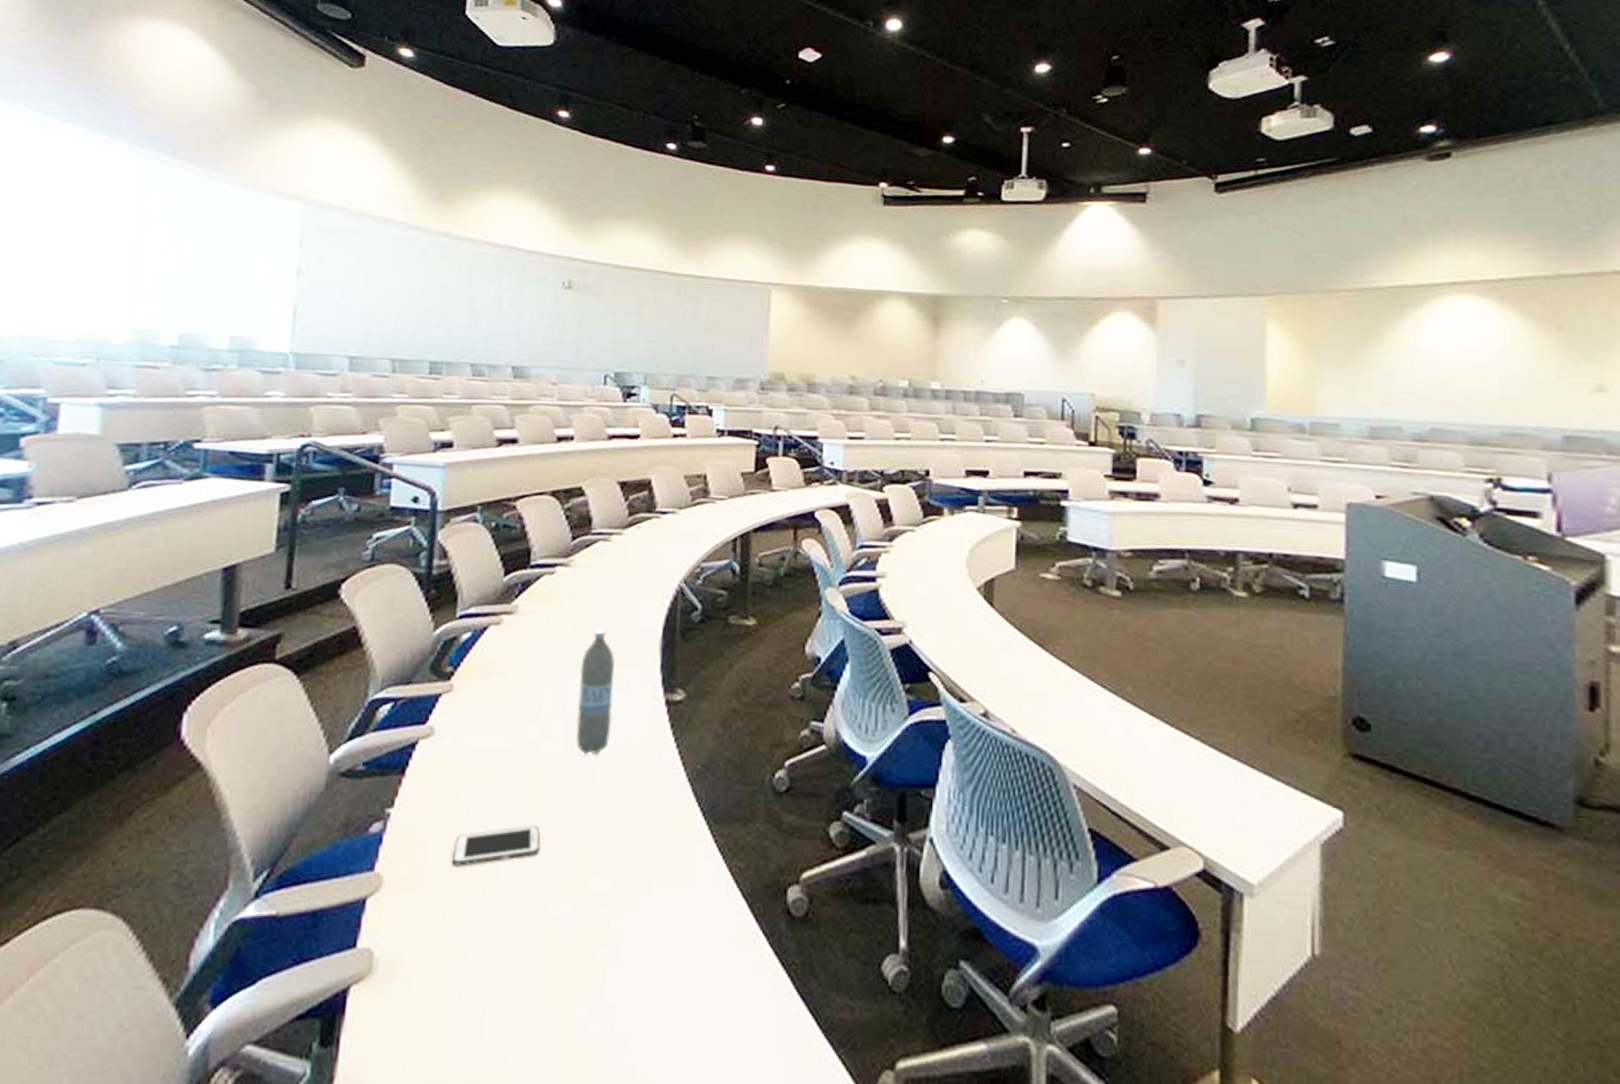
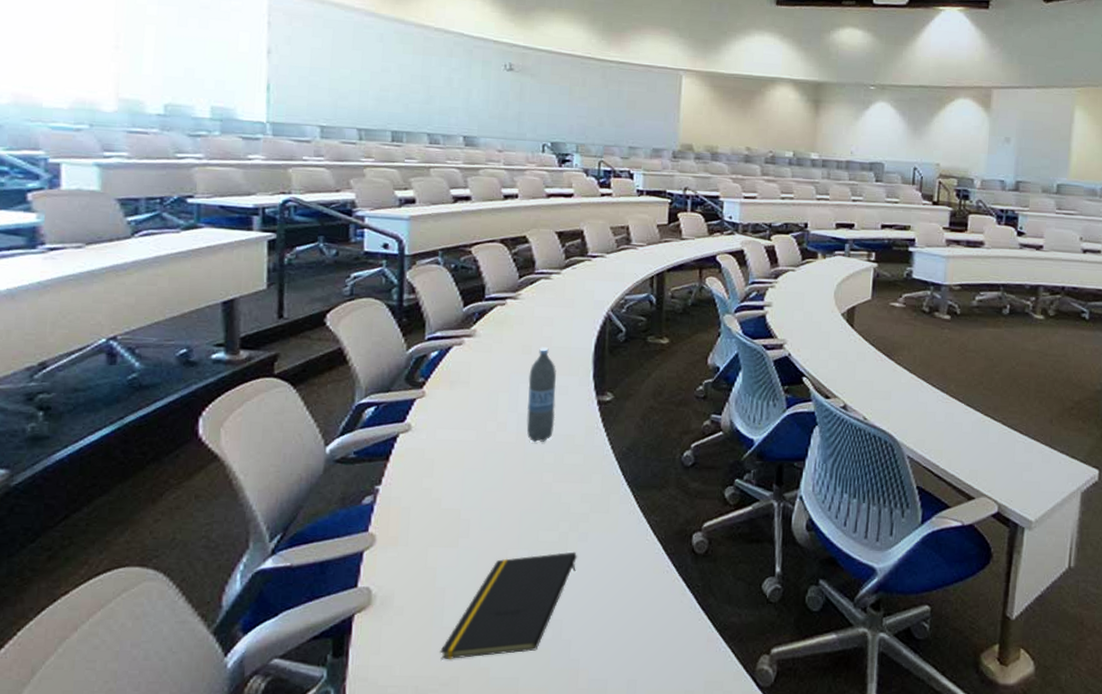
cell phone: present [452,825,541,867] -> none [431,495,501,527]
notepad: none [455,907,638,1058] -> present [440,551,578,660]

